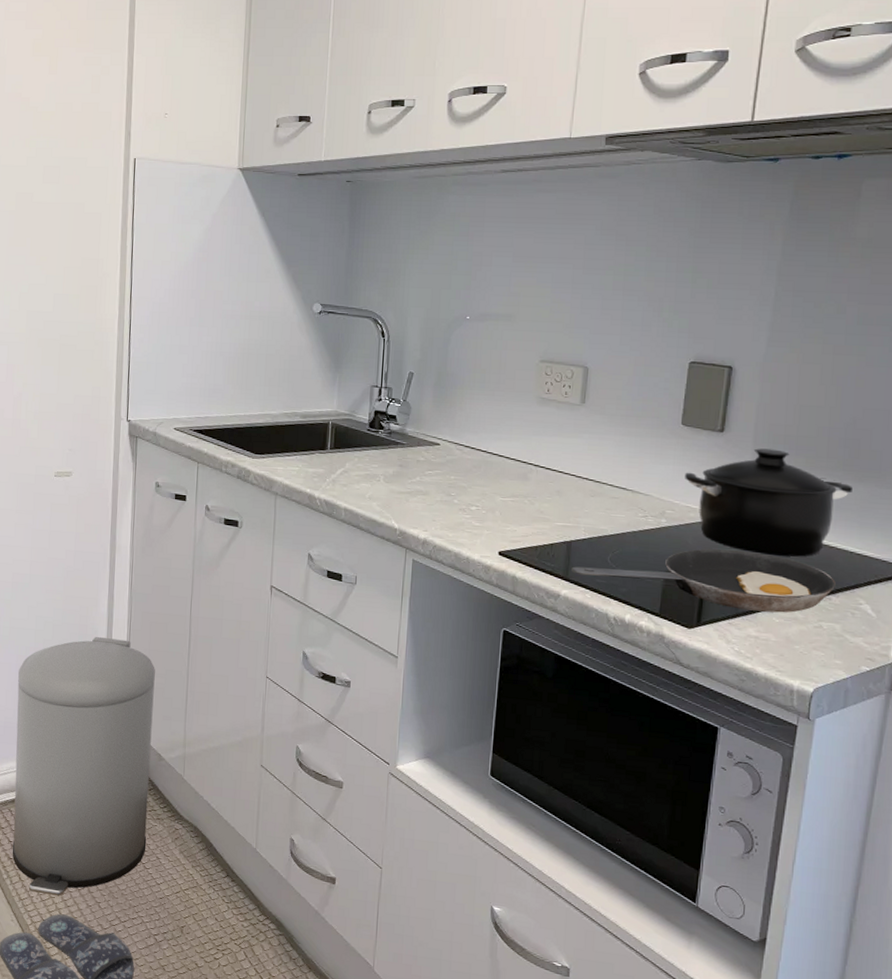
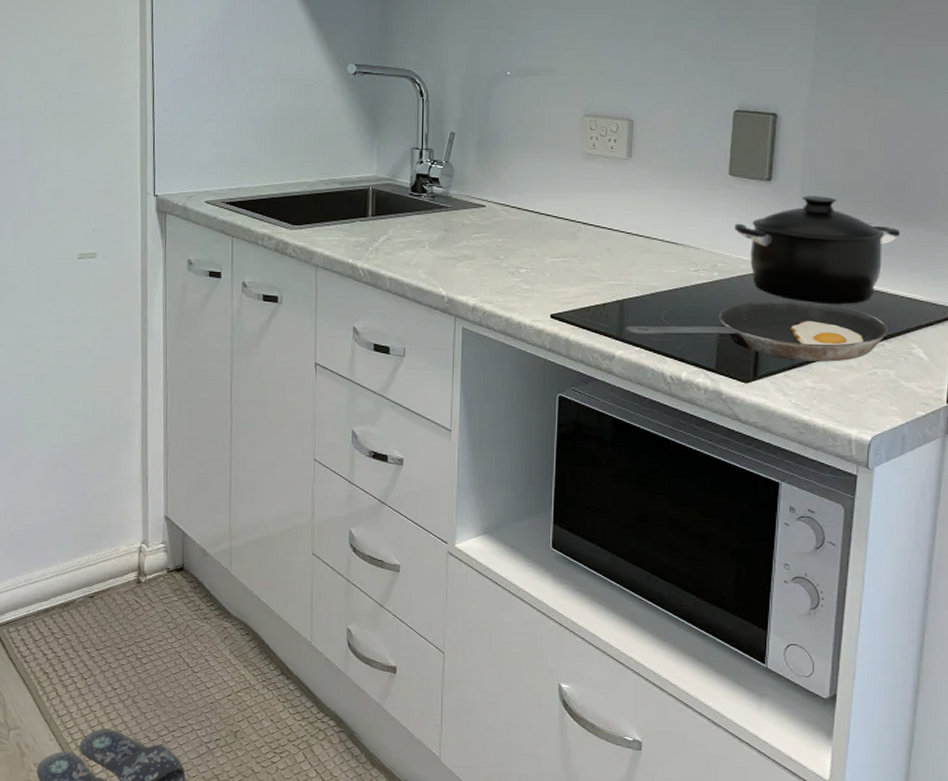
pedal bin: present [12,636,155,896] -> none [46,427,196,710]

